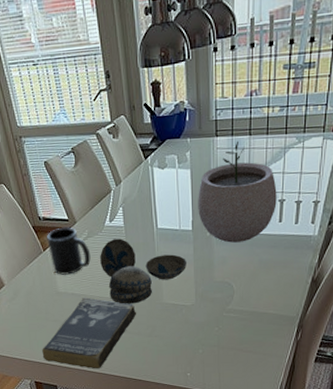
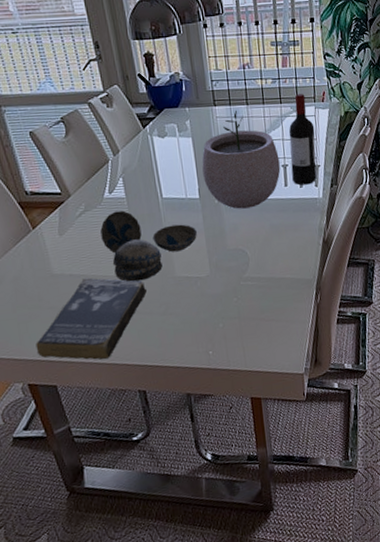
mug: present [47,227,91,276] -> none [36,201,90,256]
wine bottle: none [287,123,320,222] -> present [288,94,317,186]

